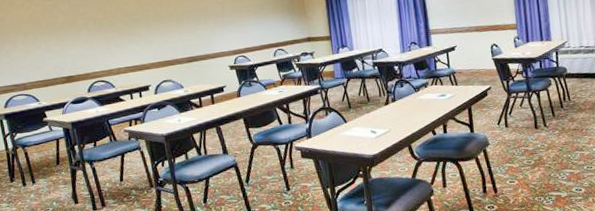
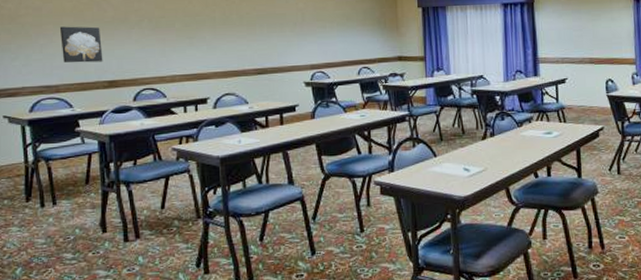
wall art: none [20,31,60,64] -> present [59,26,103,63]

